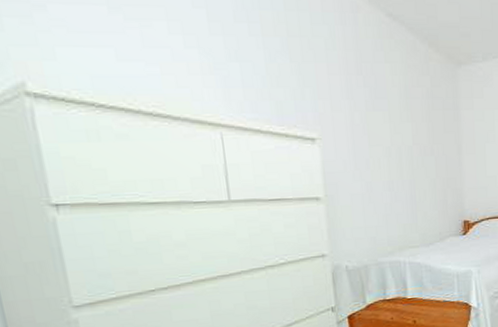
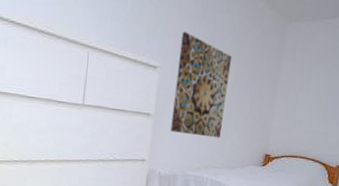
wall art: none [338,91,409,215] -> present [170,31,232,138]

